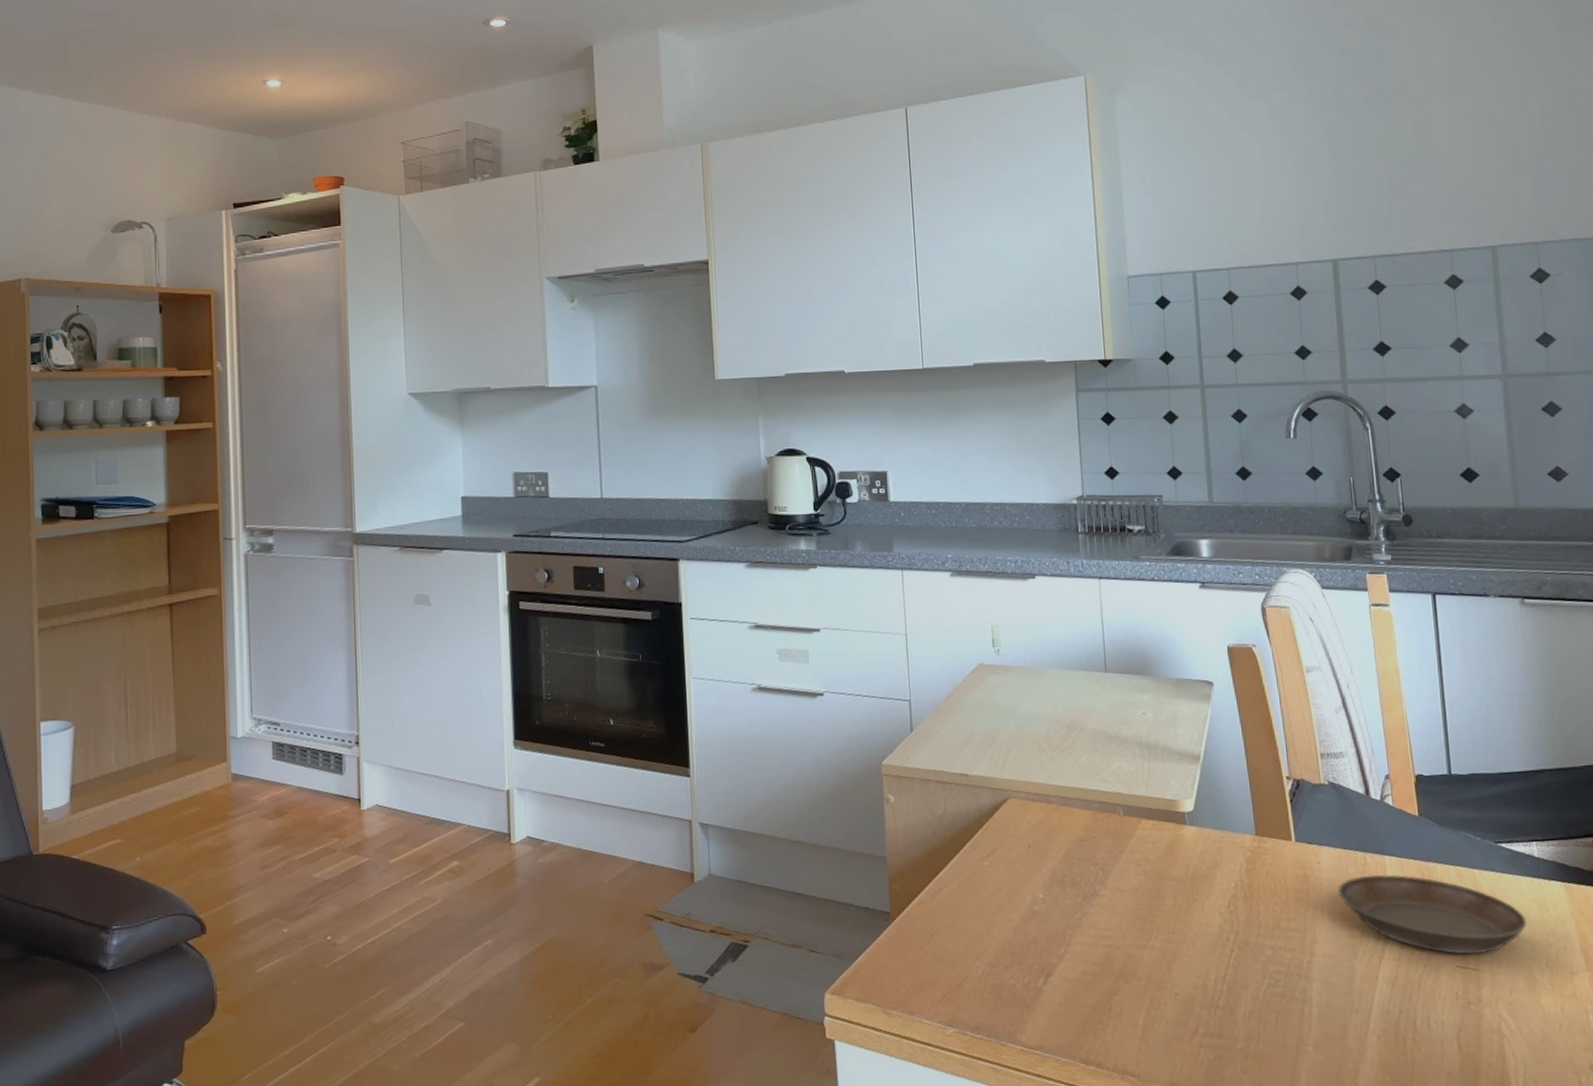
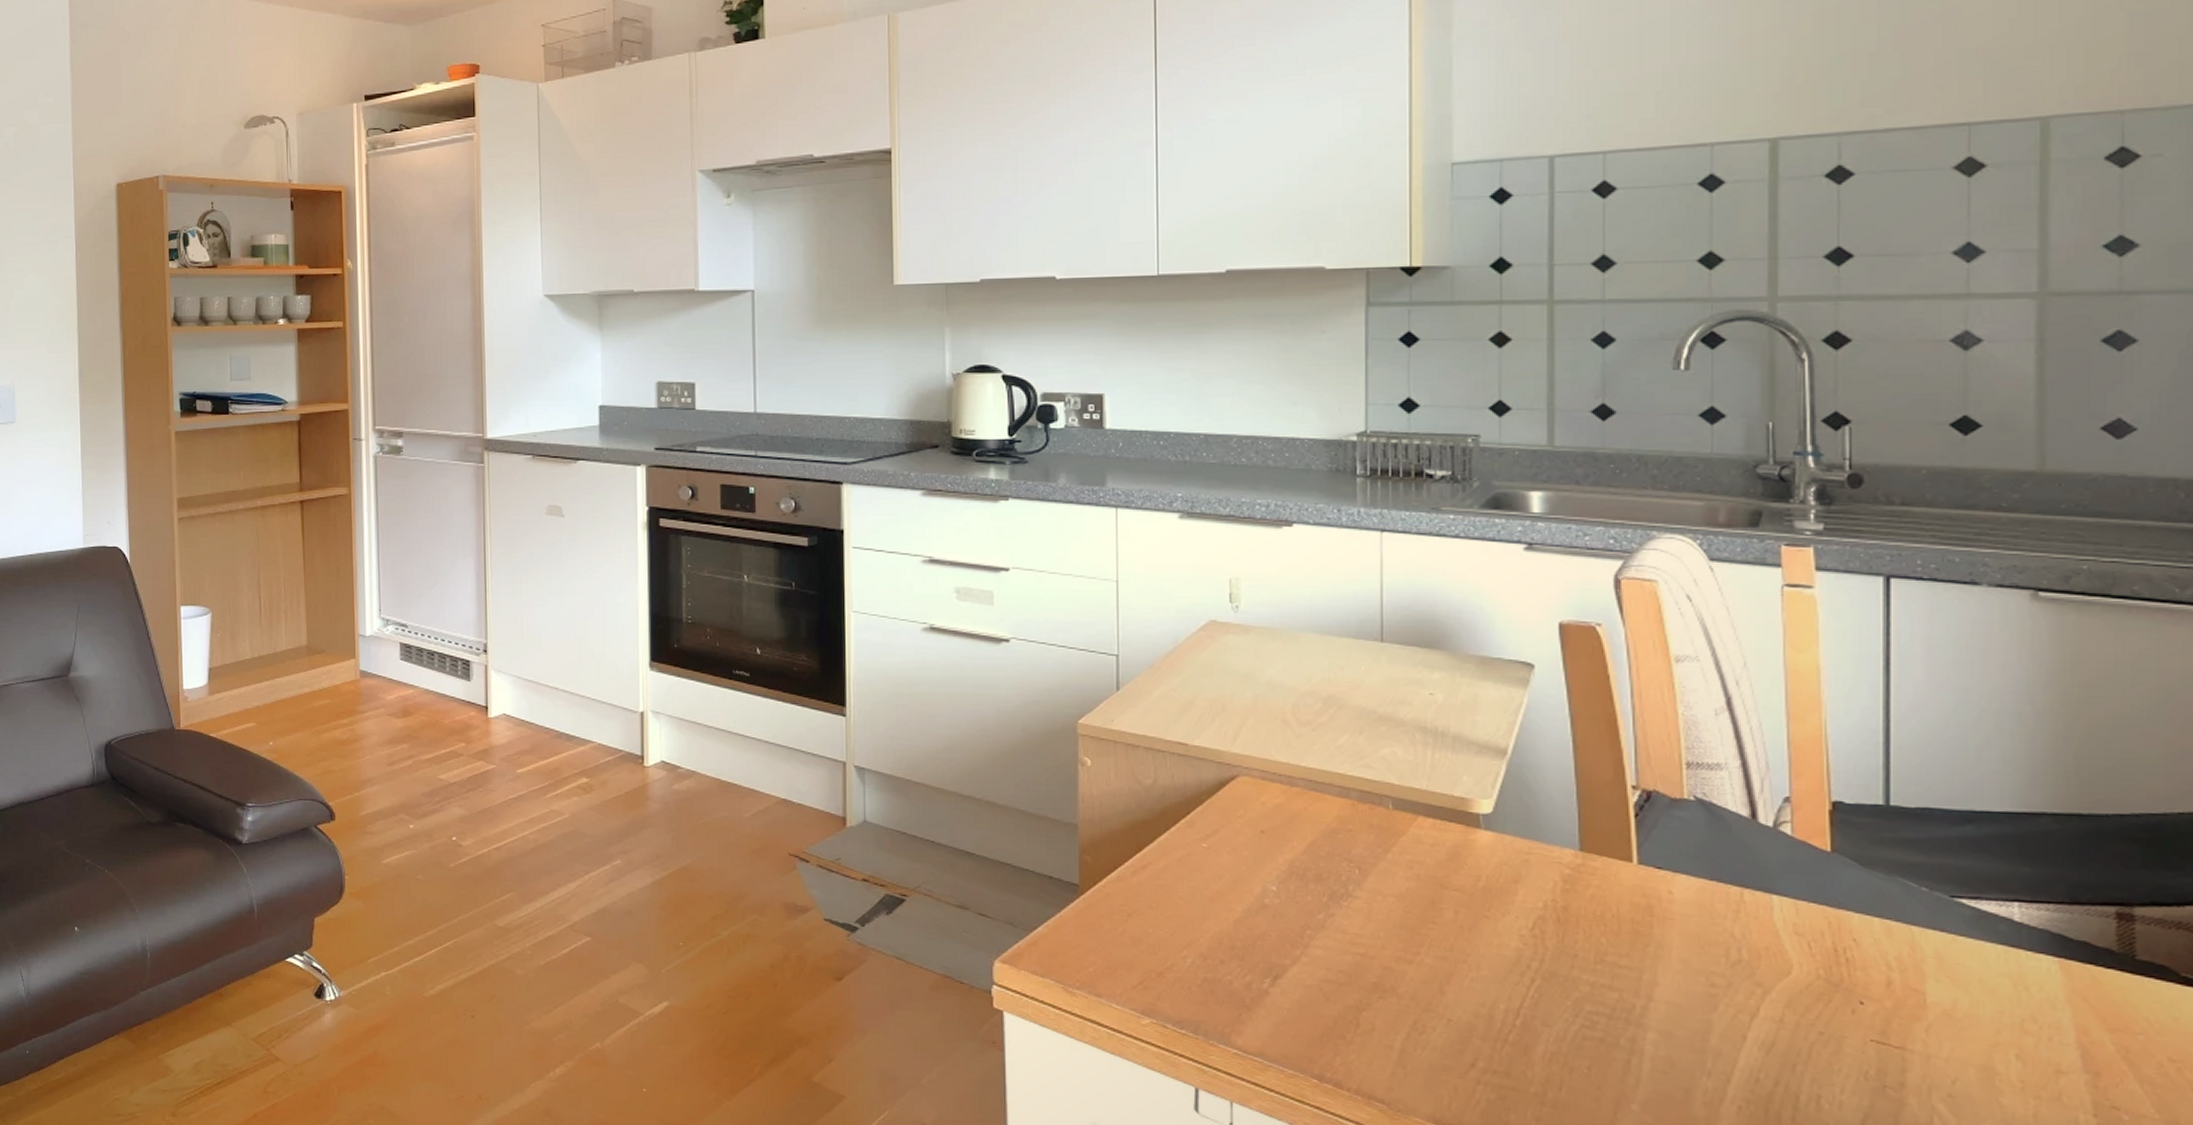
saucer: present [1338,874,1527,955] -> none [1696,915,1991,1031]

